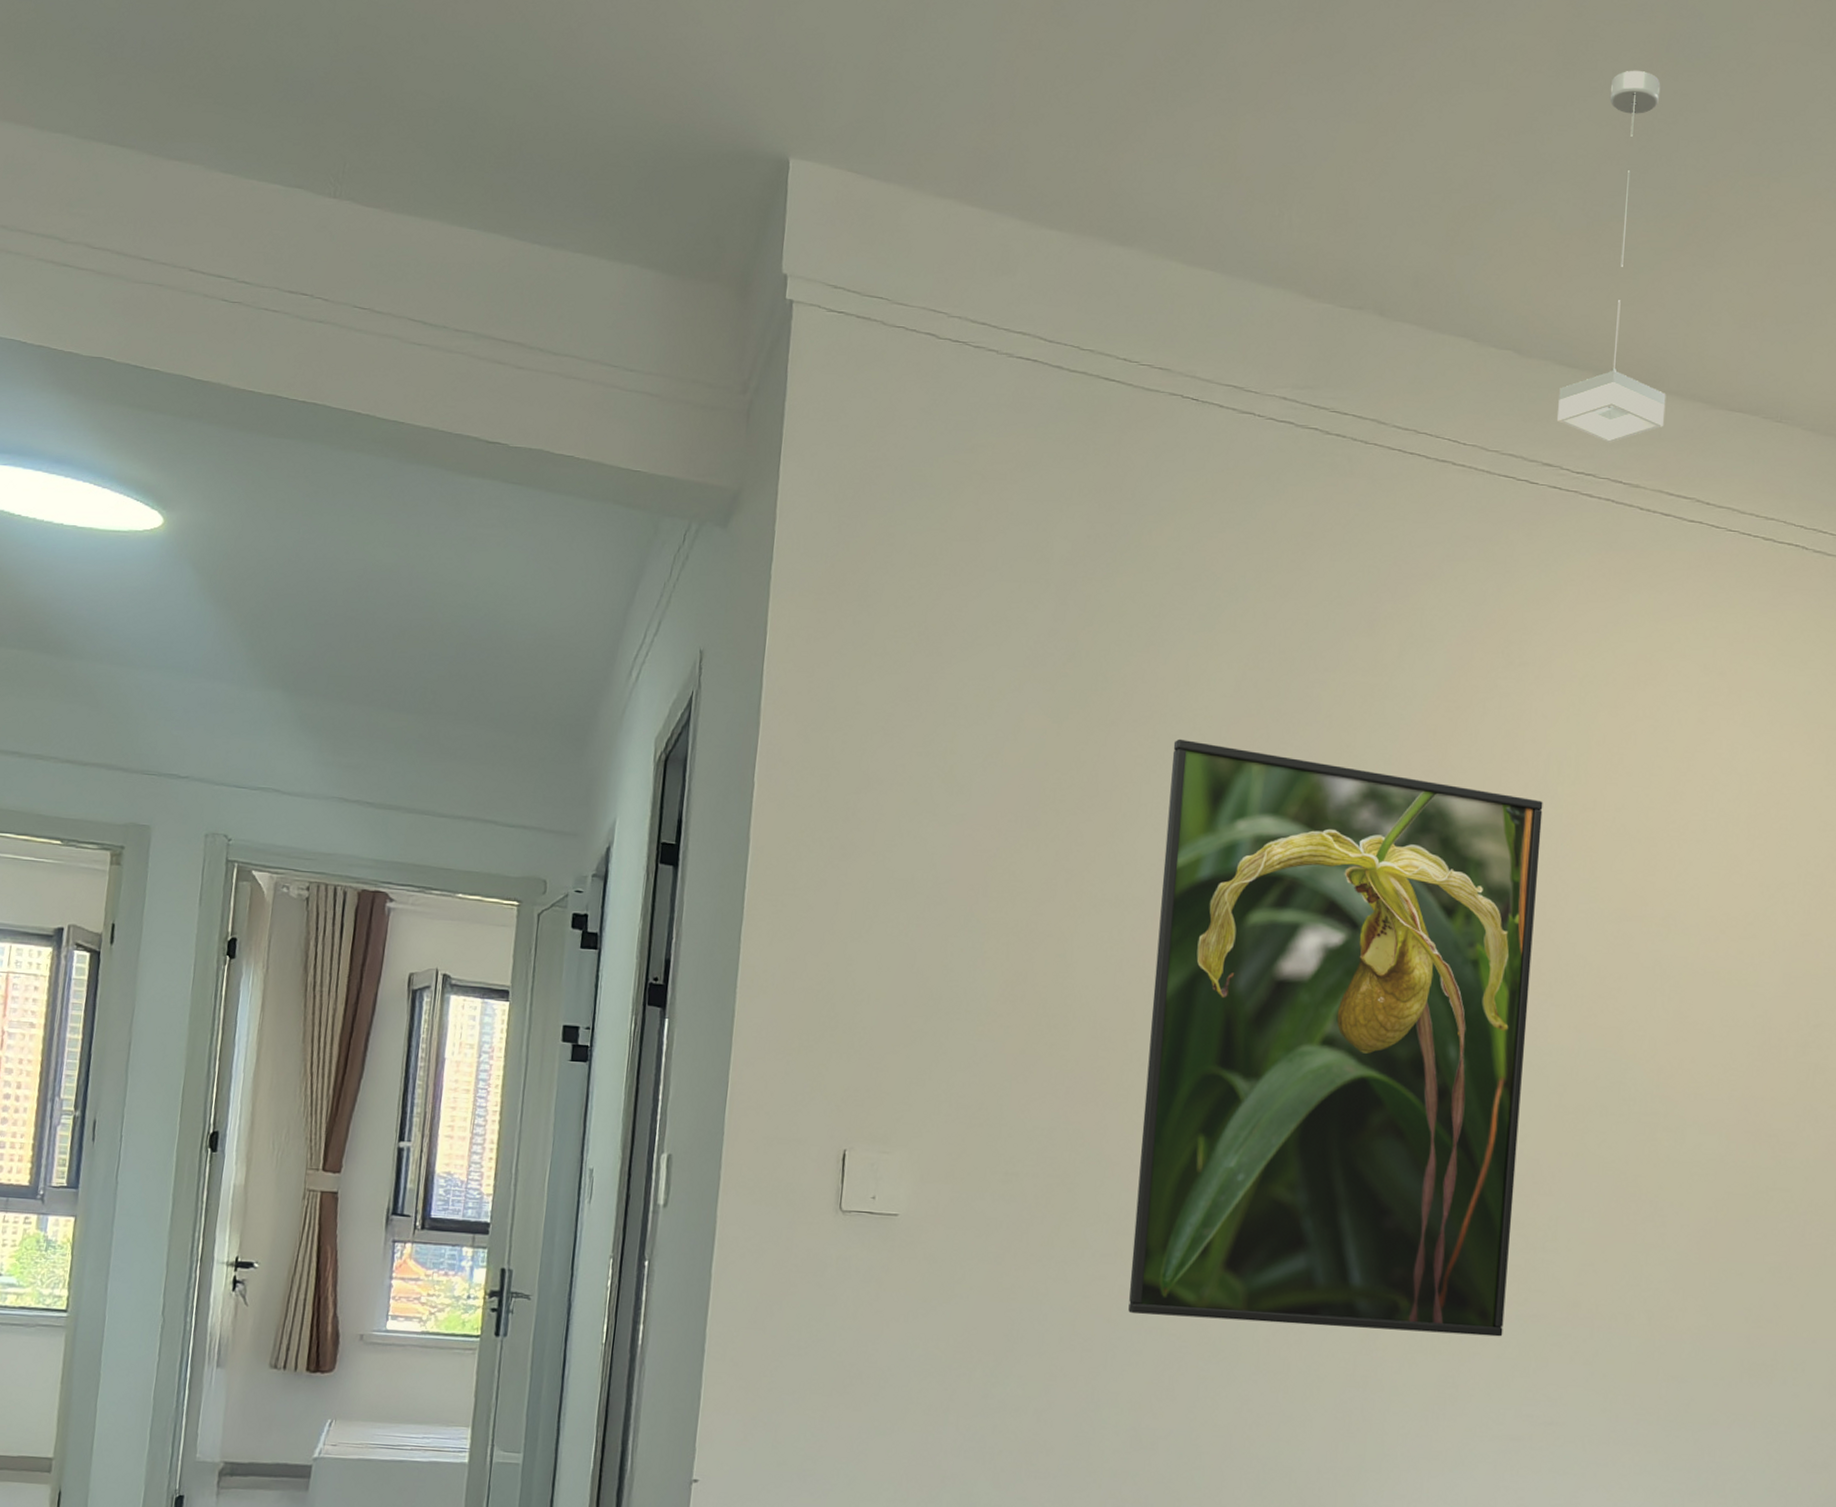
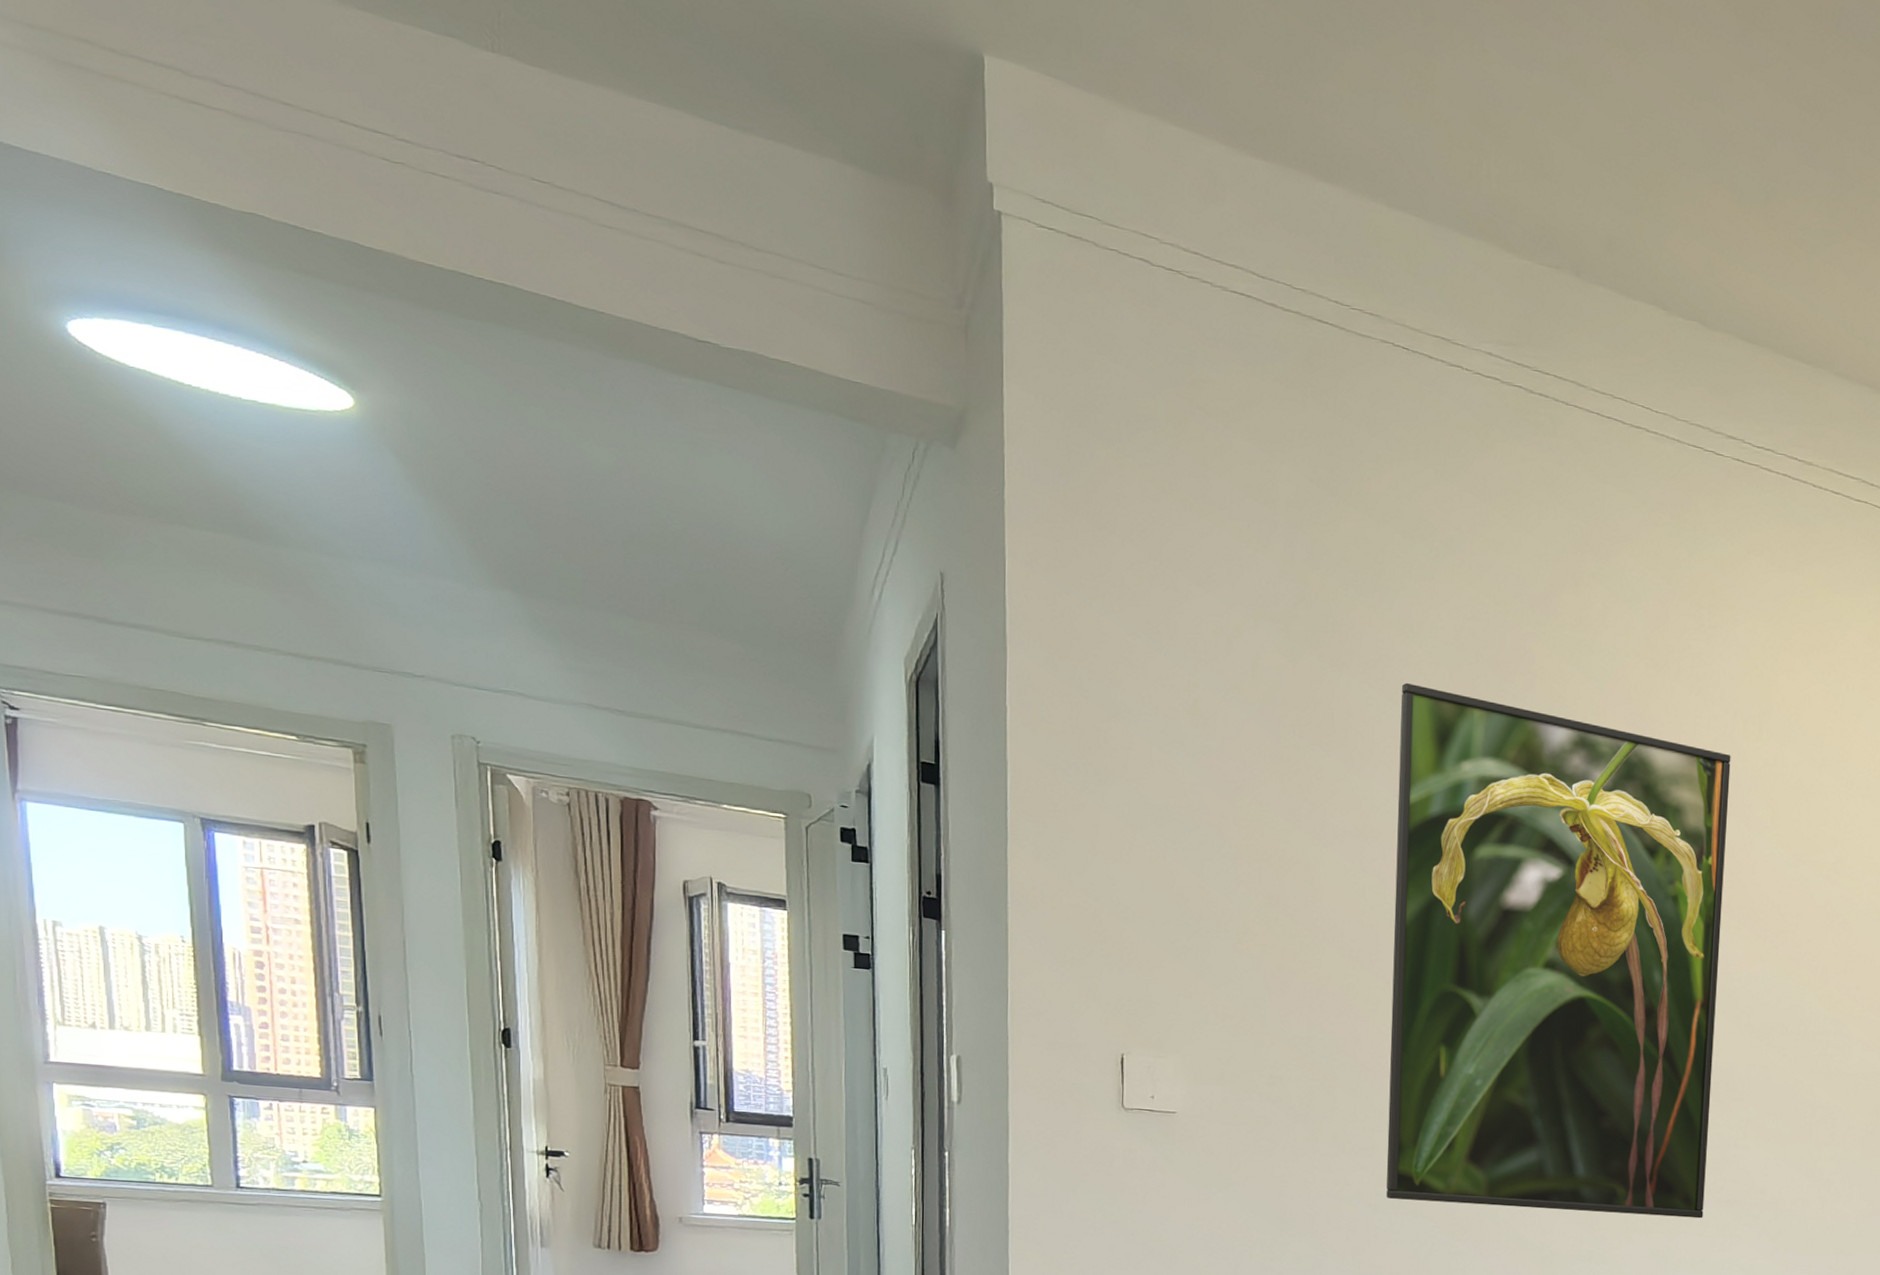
pendant lamp: present [1557,70,1666,443] -> none [1740,43,1836,420]

